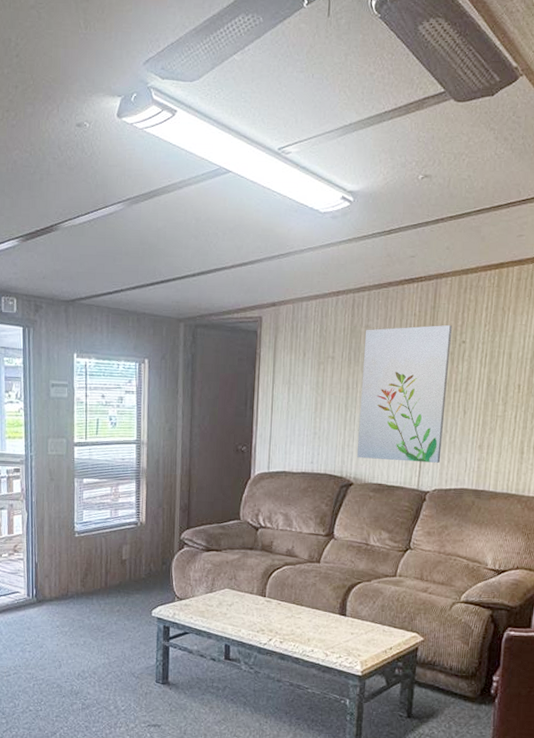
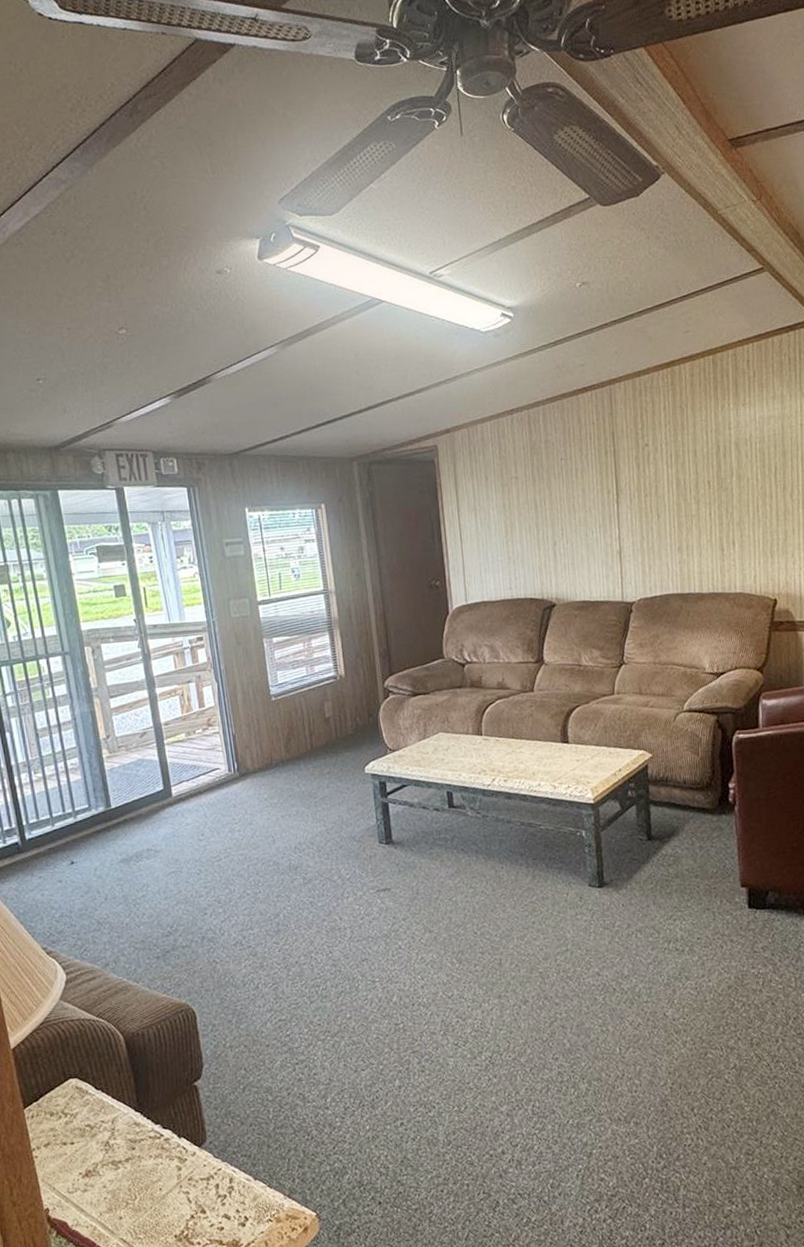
wall art: present [357,325,453,463] -> none [546,430,642,577]

